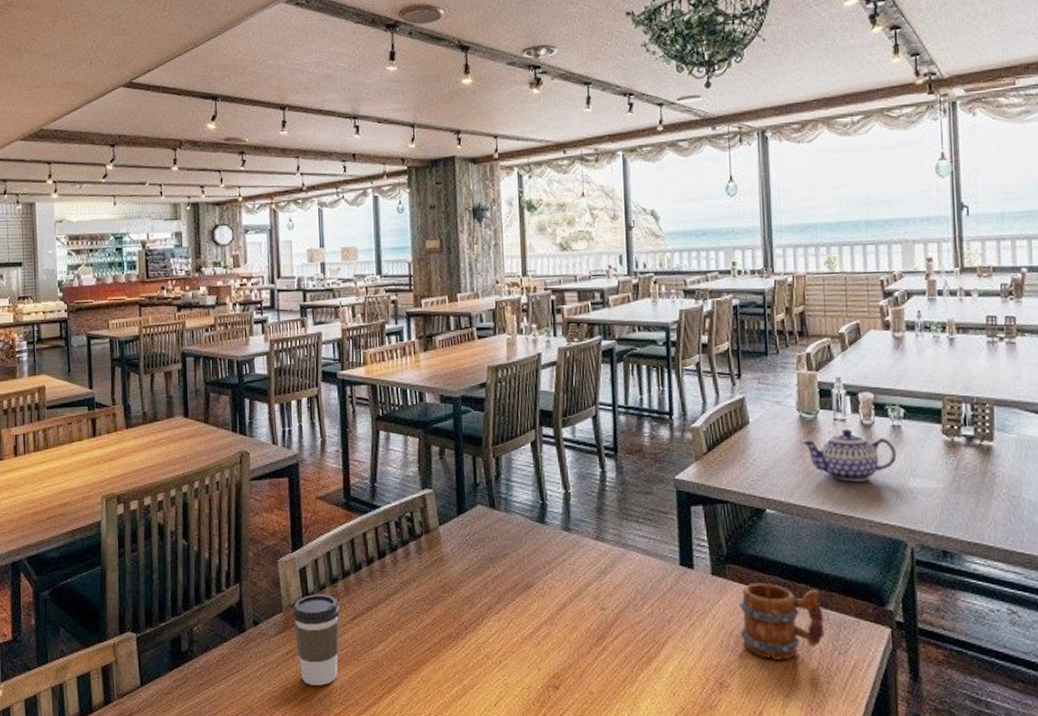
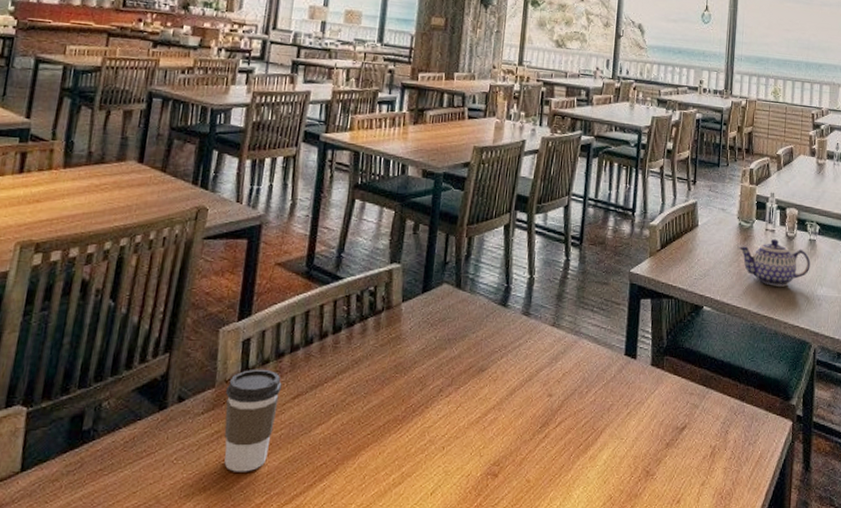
mug: present [739,584,825,660] -> none [669,376,740,449]

